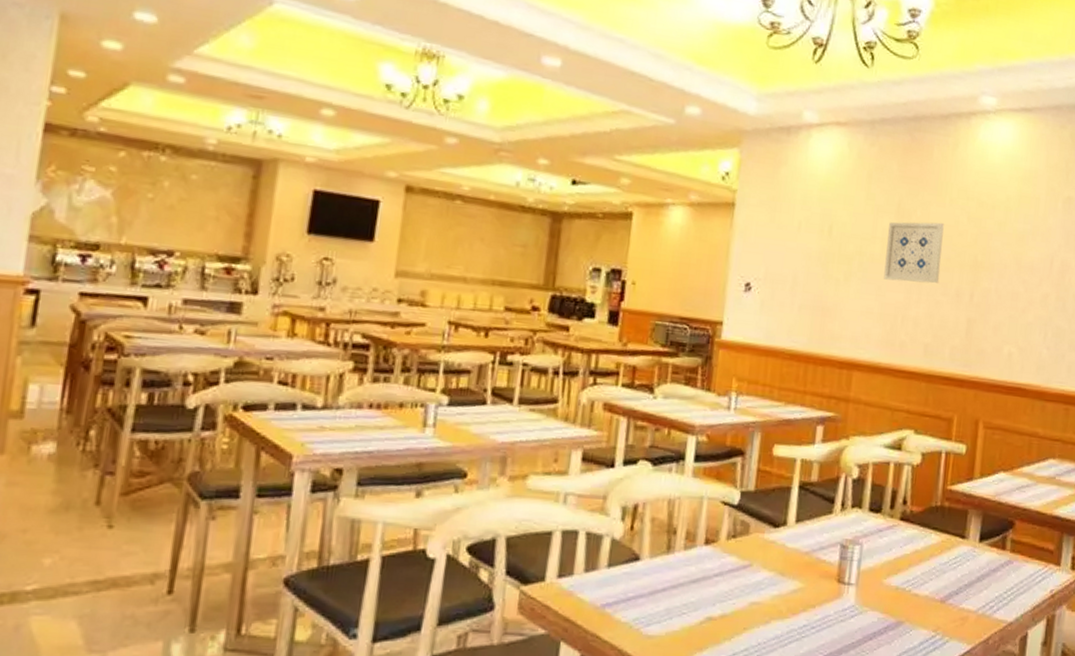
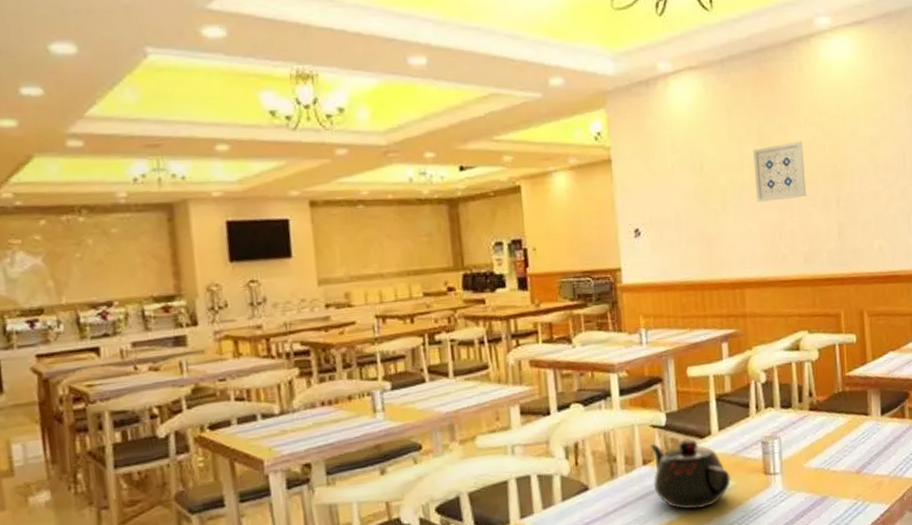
teapot: none [712,522,799,608] -> present [650,438,731,510]

